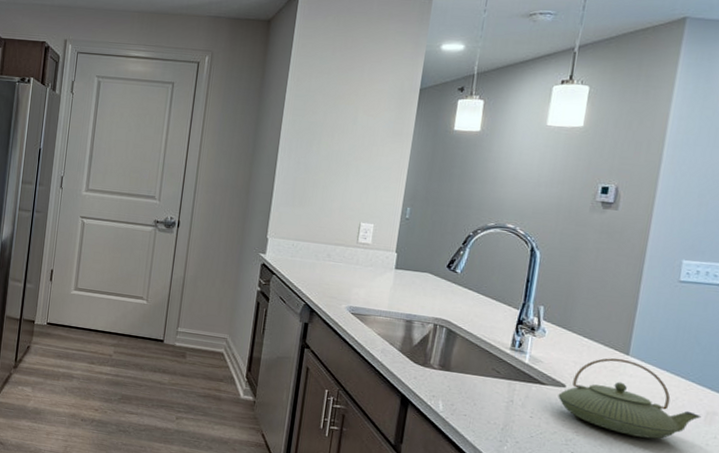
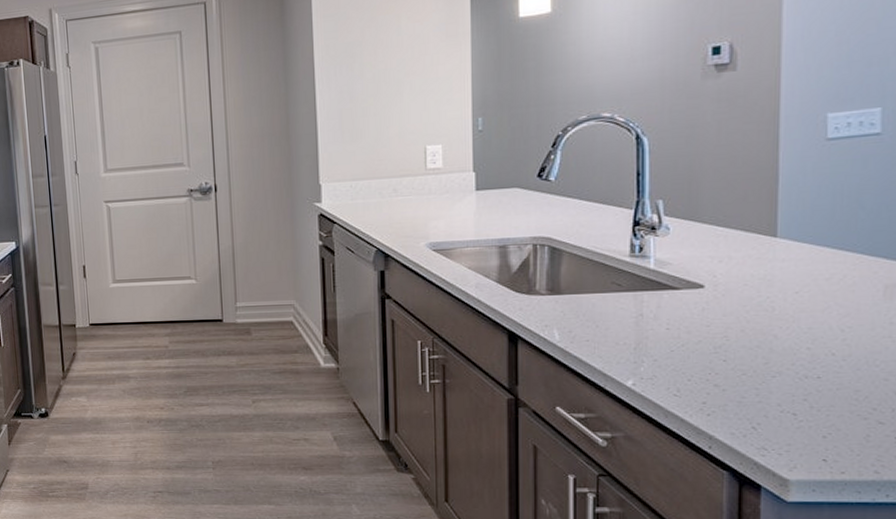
teapot: present [558,358,702,439] -> none [696,242,879,329]

